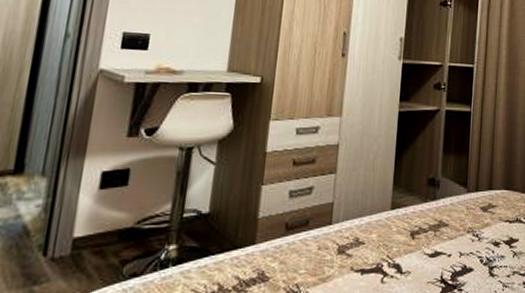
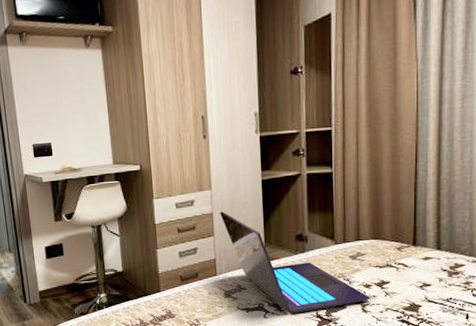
laptop: none [347,144,499,276] -> present [220,211,371,313]

